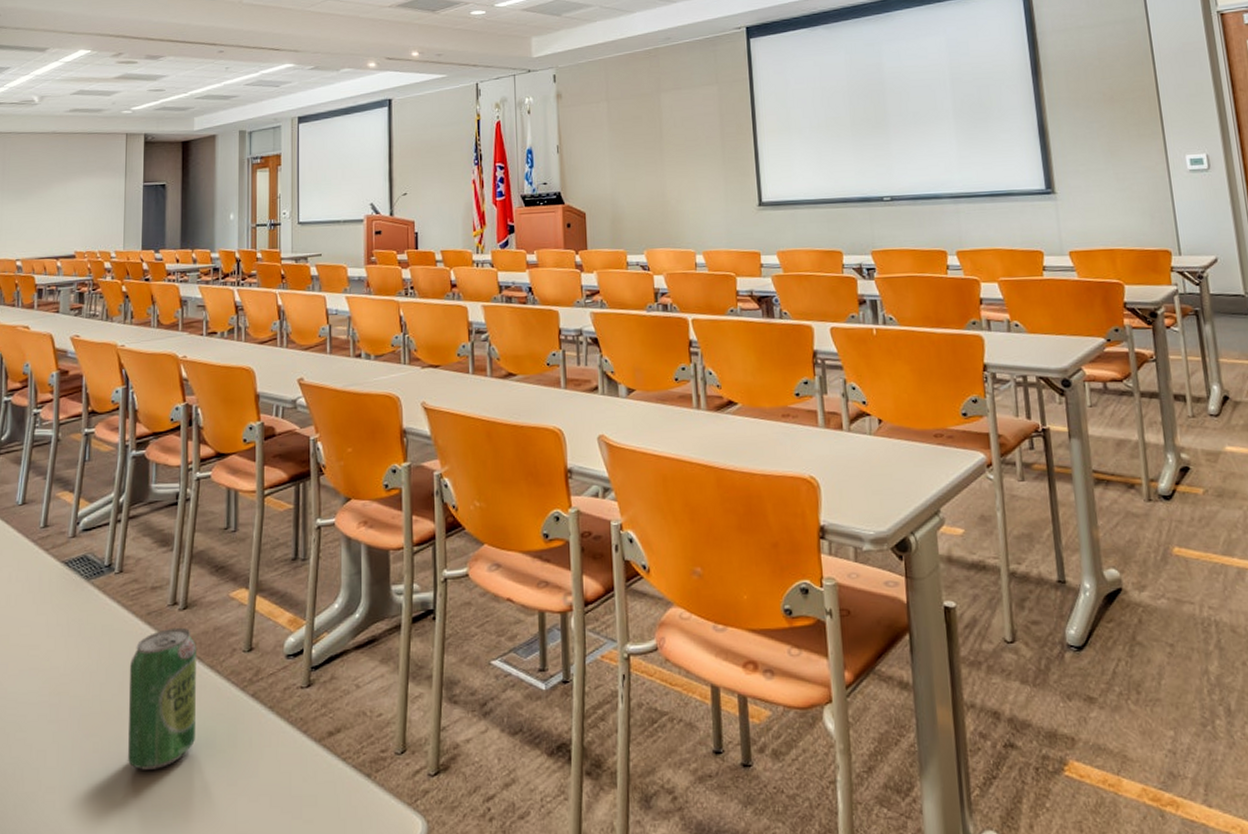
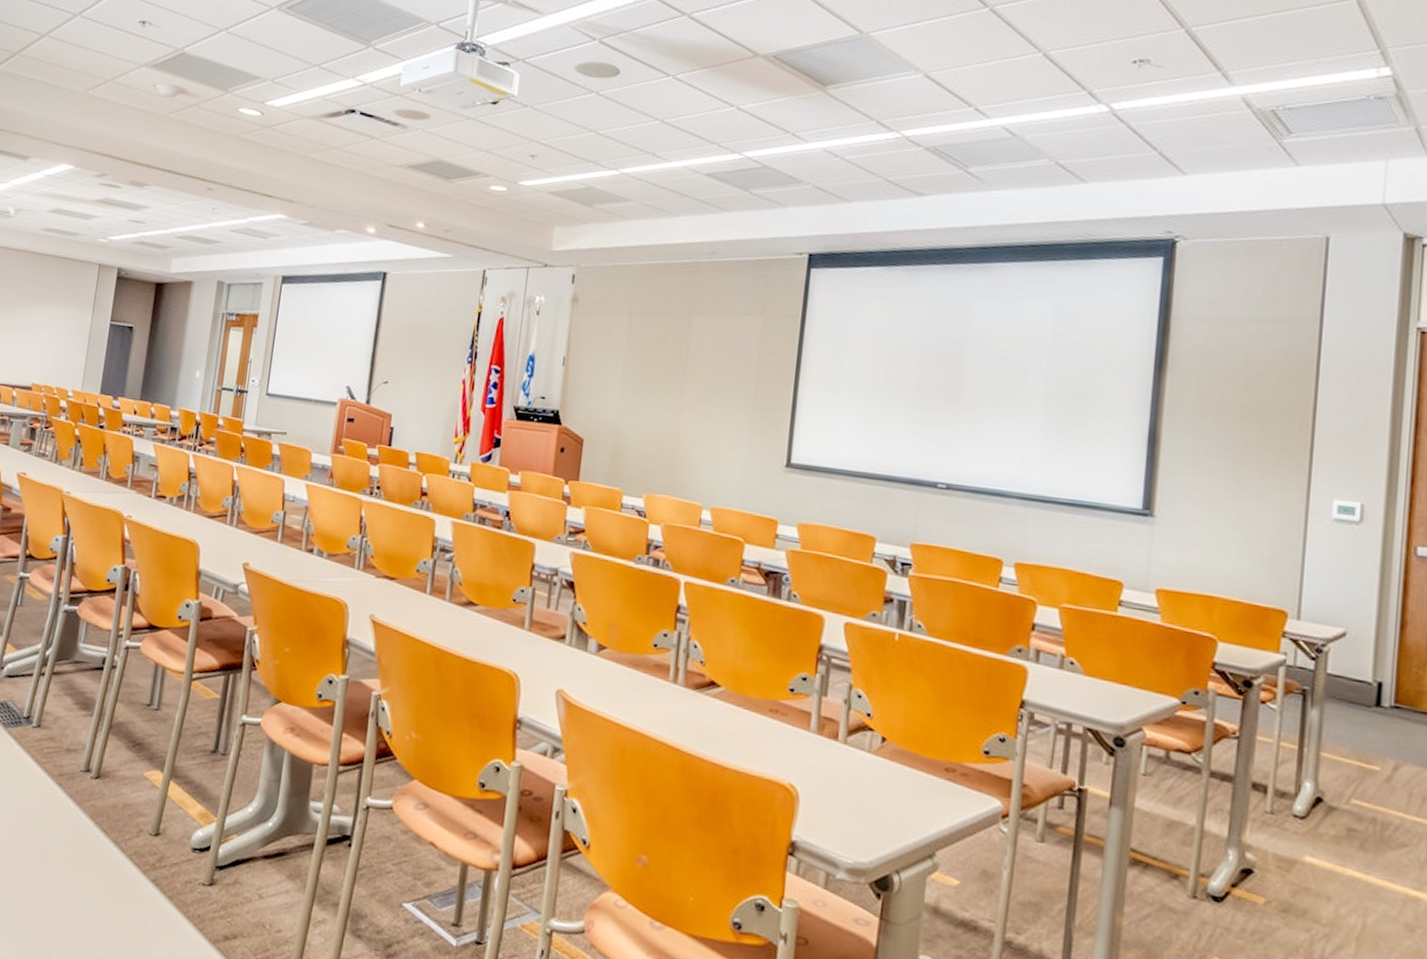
beverage can: present [128,627,196,770] -> none [23,794,104,932]

